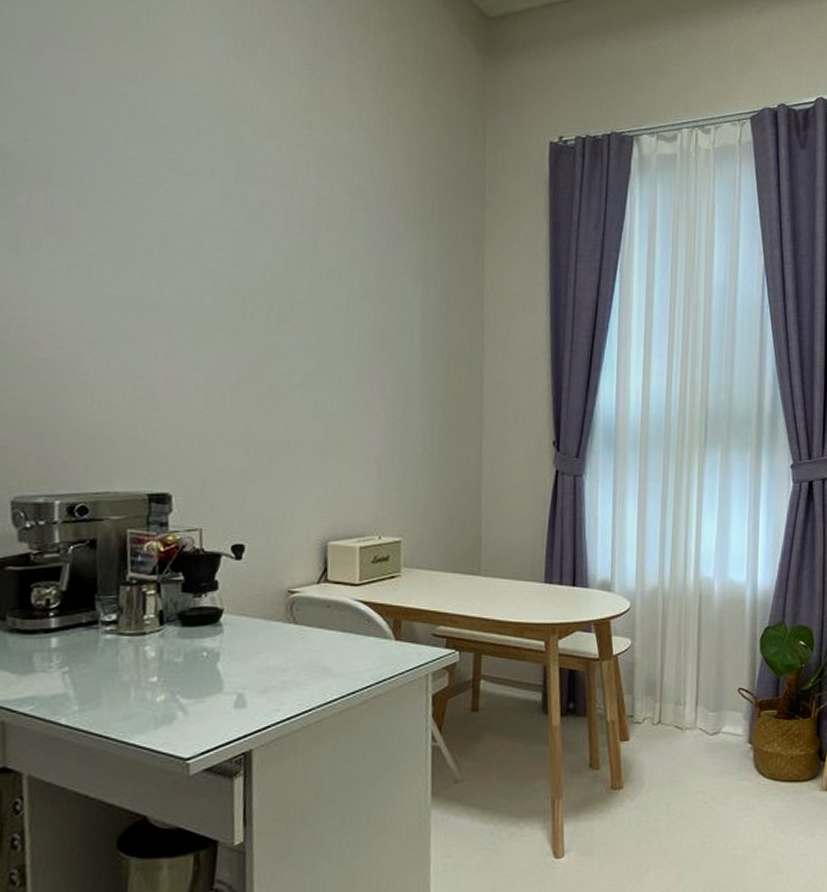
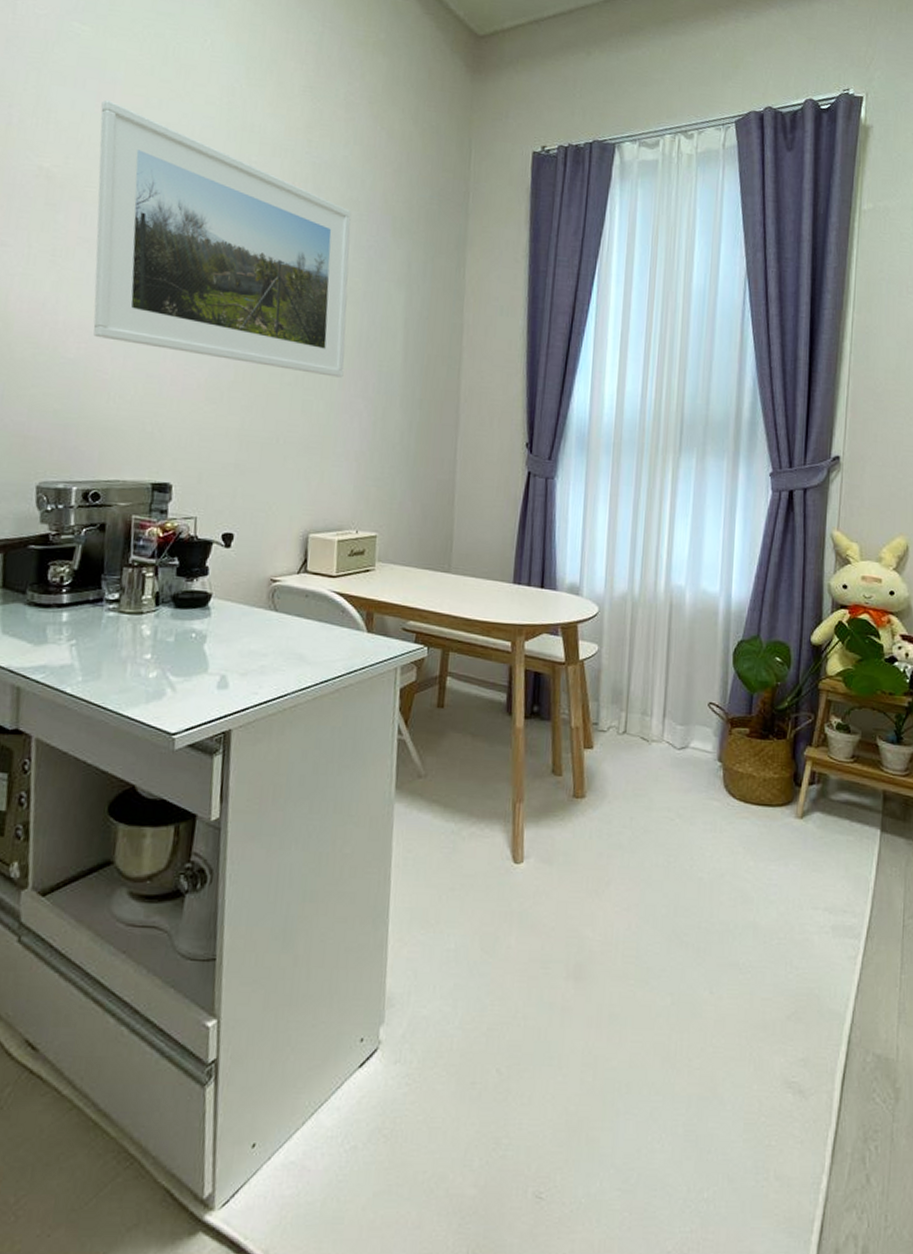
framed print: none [64,68,360,377] -> present [93,99,352,378]

